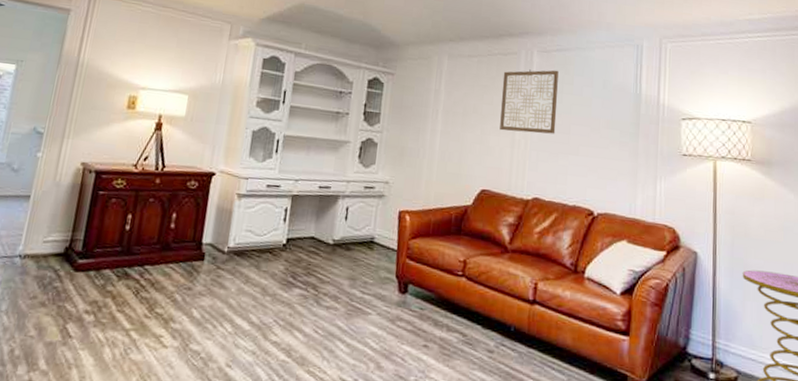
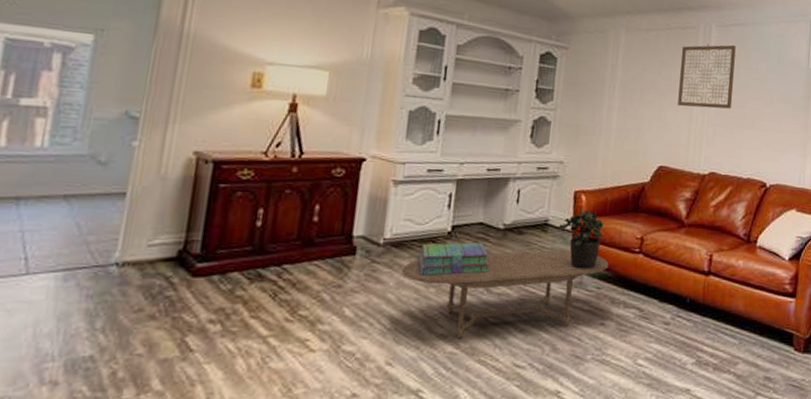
coffee table: none [241,266,432,348] -> present [401,250,608,339]
stack of books: none [256,254,320,286] -> present [418,242,490,276]
potted plant: none [384,228,428,289] -> present [559,208,604,269]

